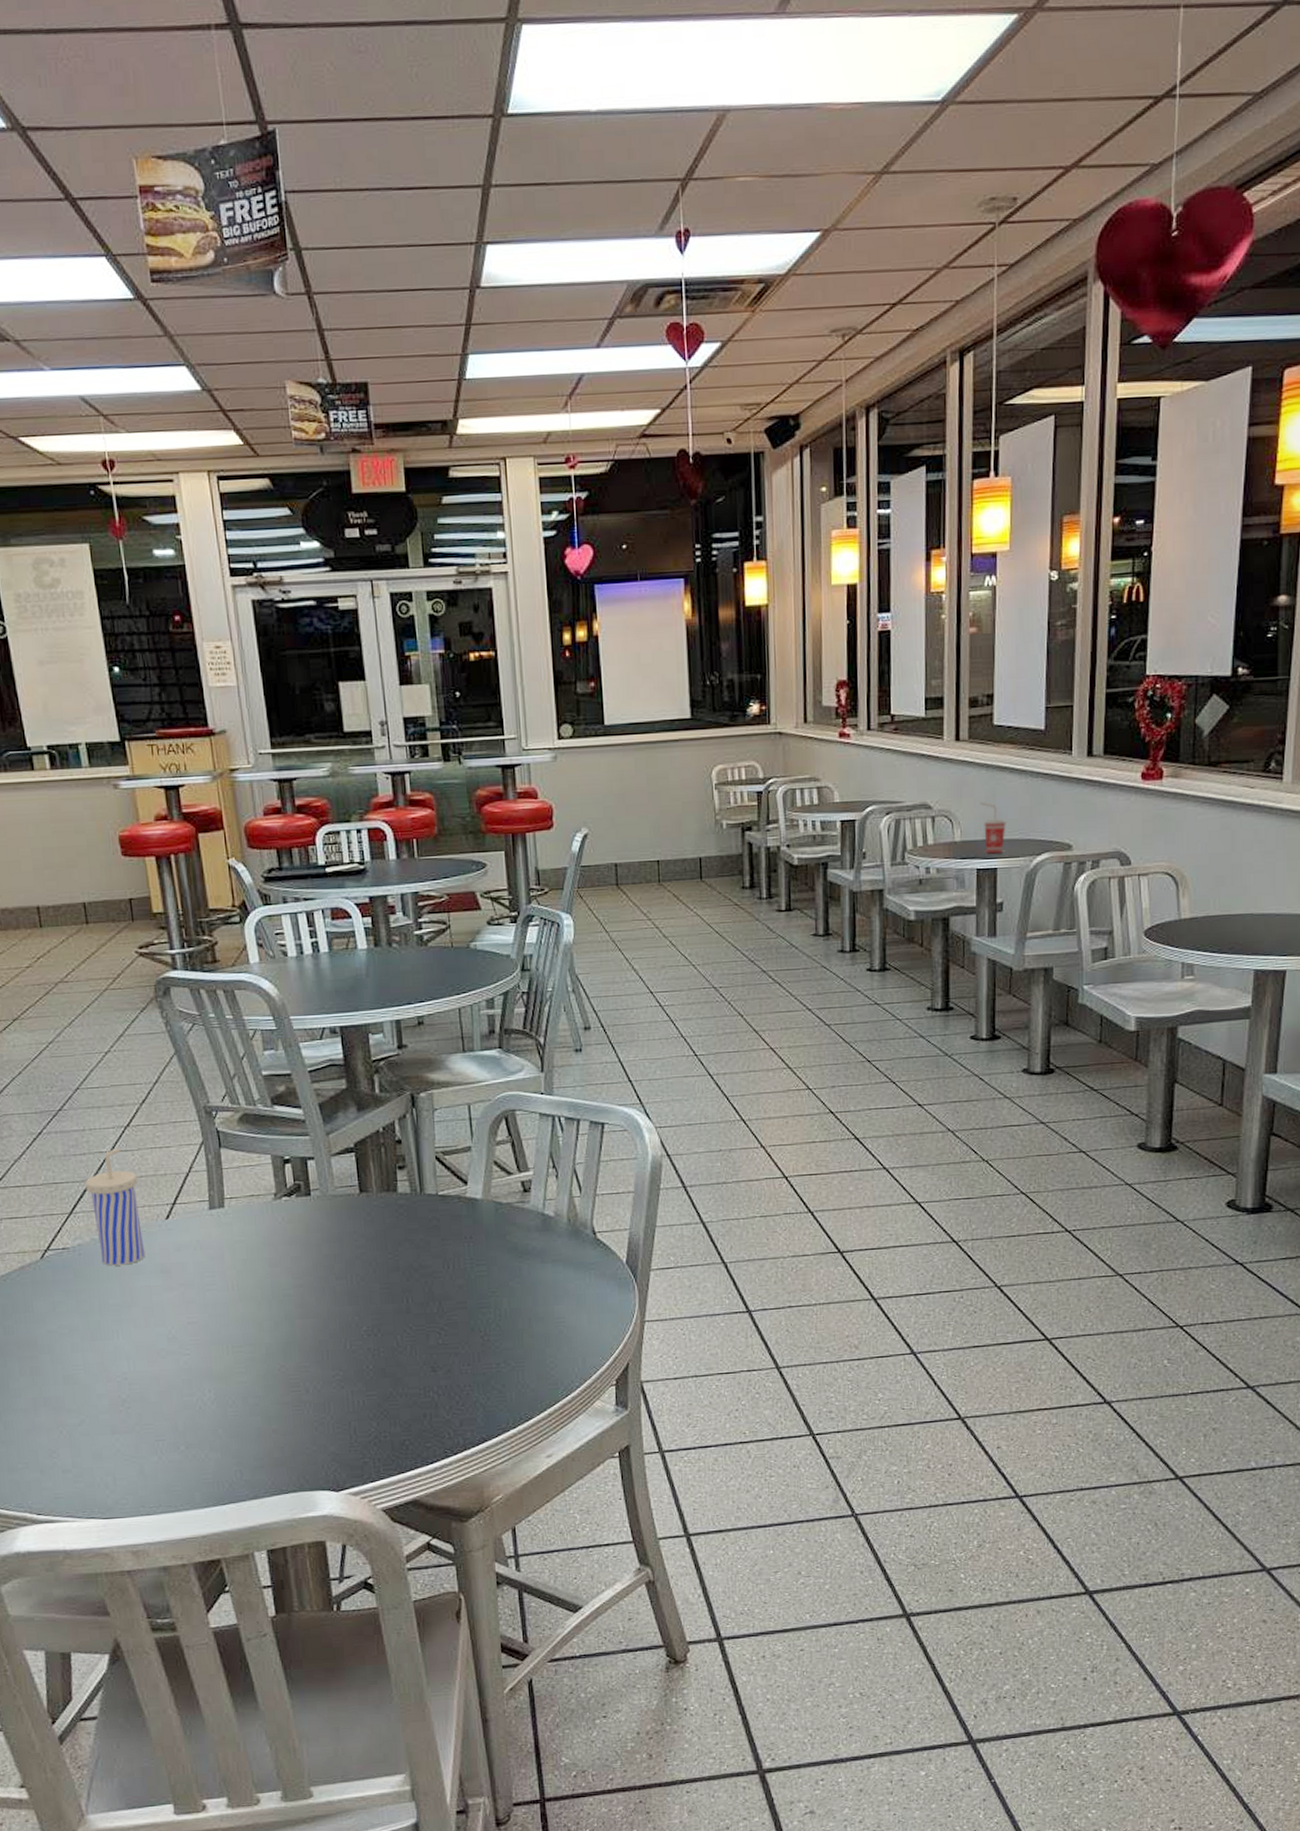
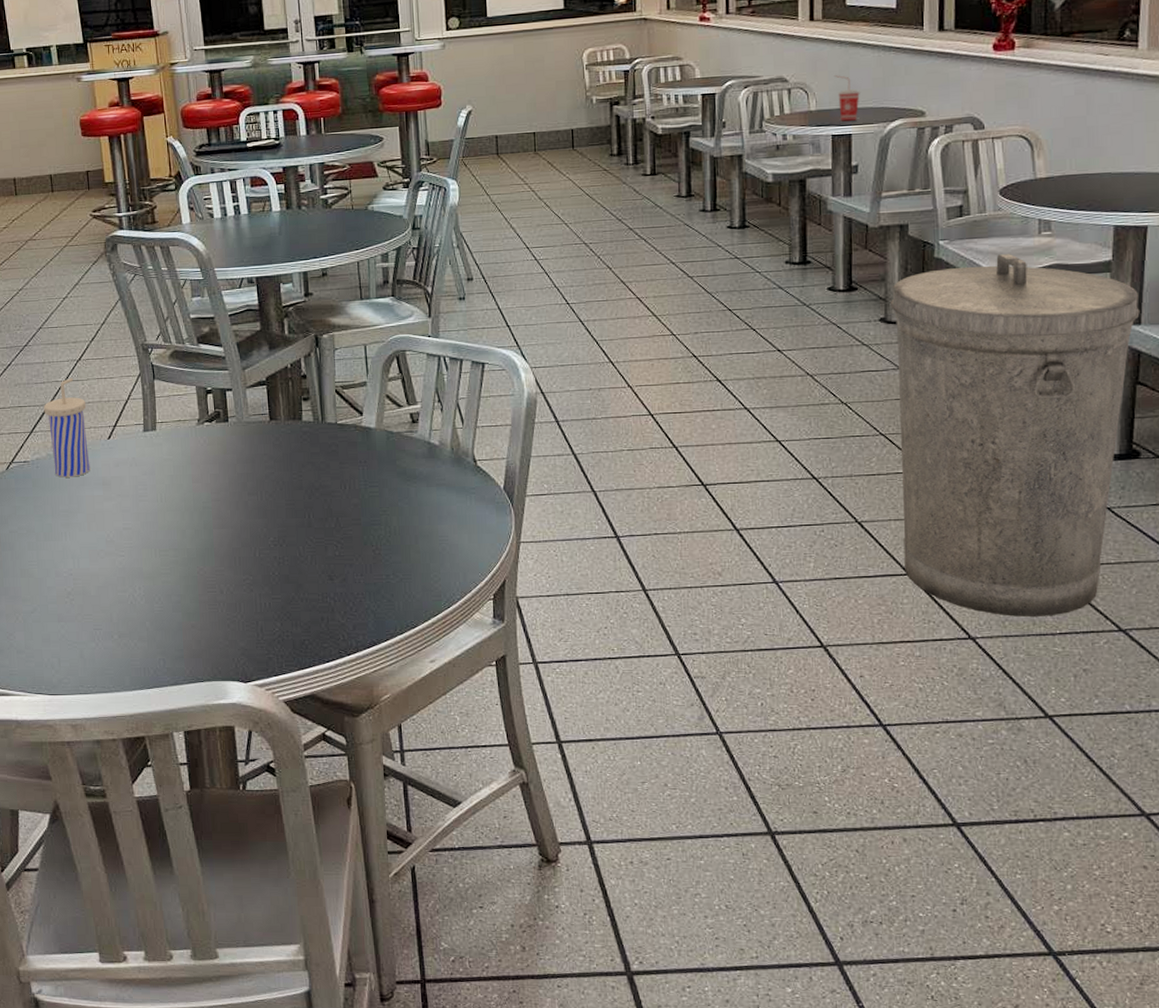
trash can: none [1034,999,1276,1378] -> present [891,254,1140,617]

